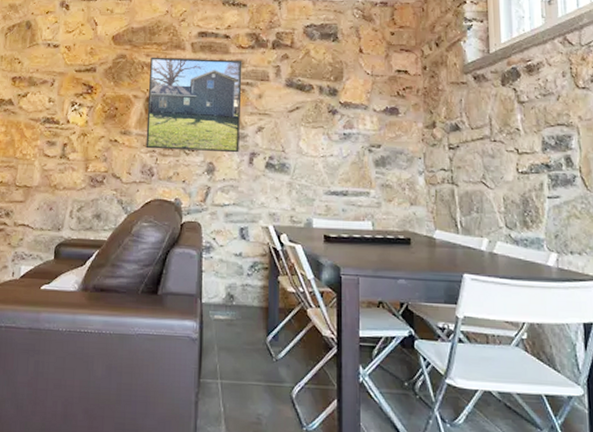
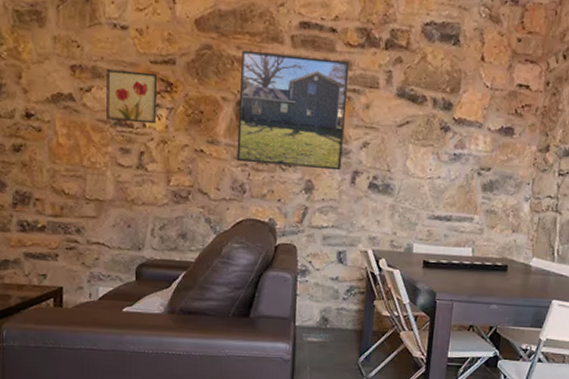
wall art: none [38,78,81,120] -> present [106,69,158,124]

